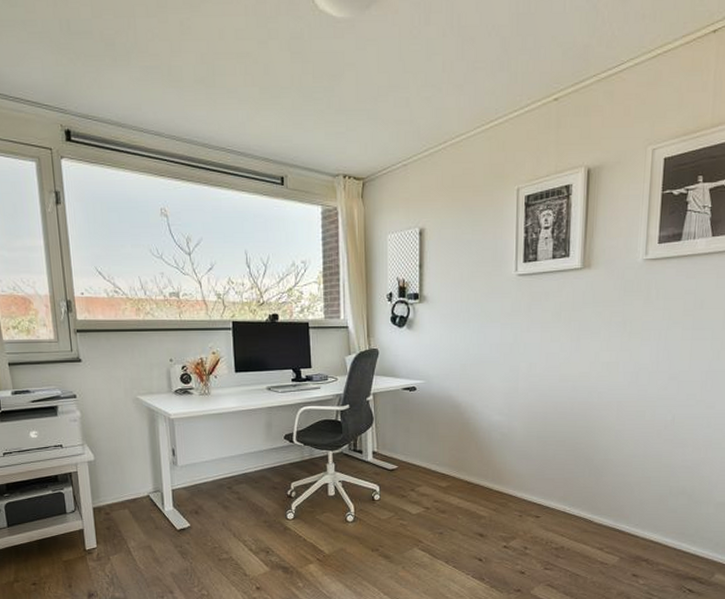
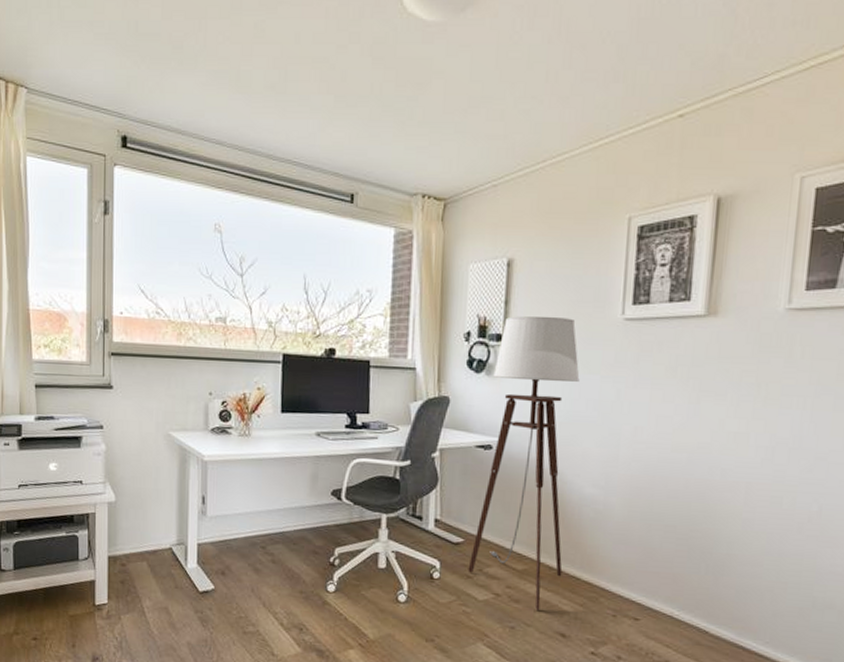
floor lamp: none [402,276,484,518] -> present [468,316,580,611]

